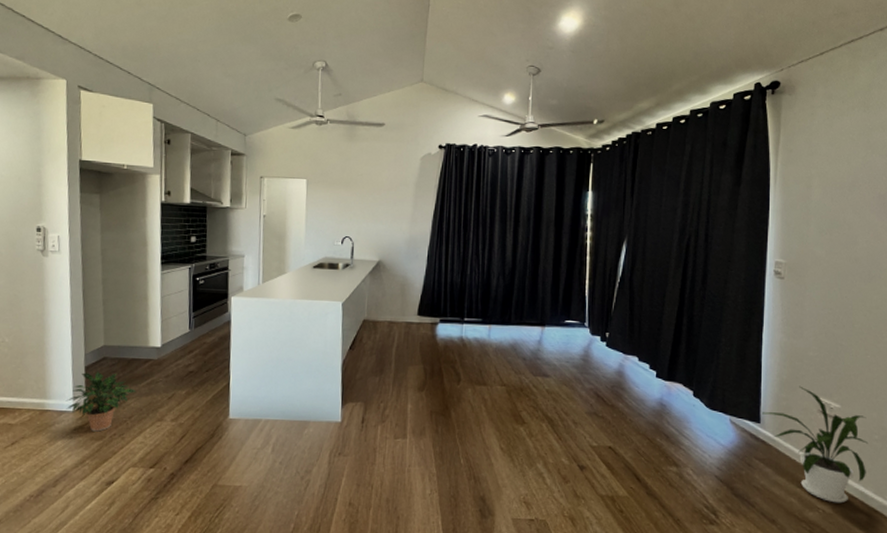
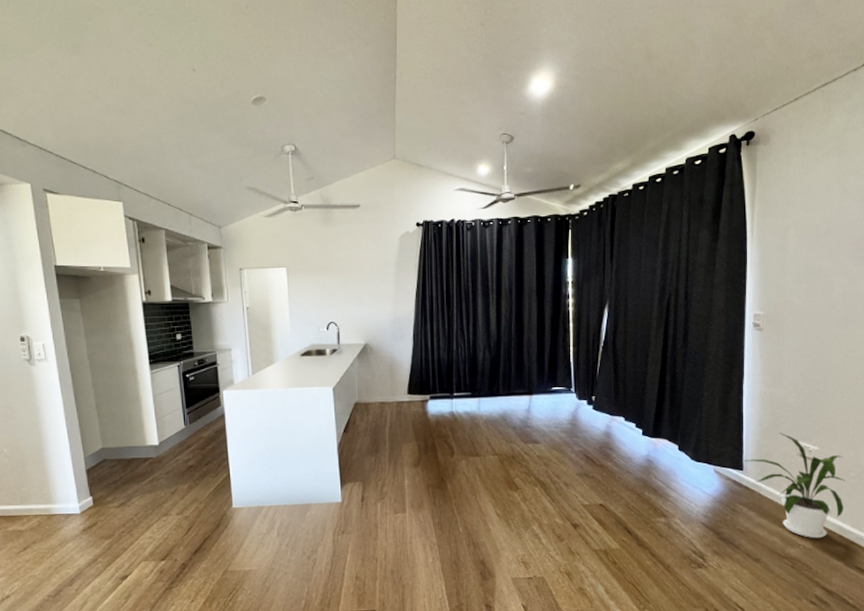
potted plant: present [65,371,137,432] -> none [71,473,140,531]

